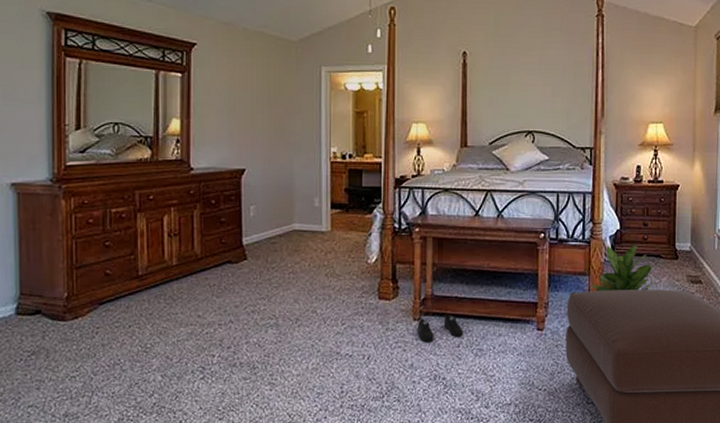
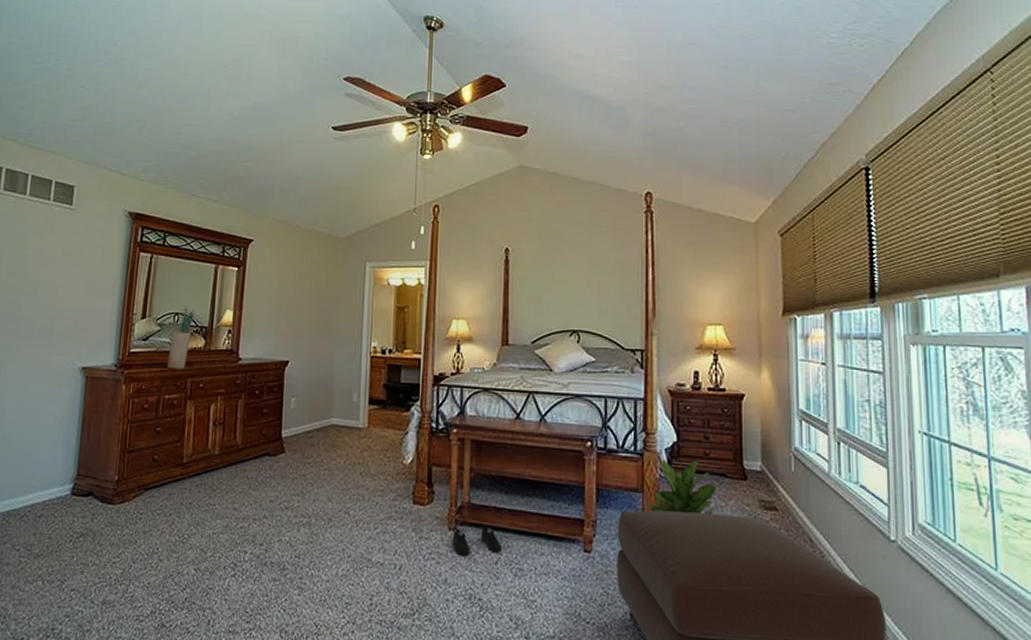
vase: none [110,114,136,183] -> present [166,305,194,371]

